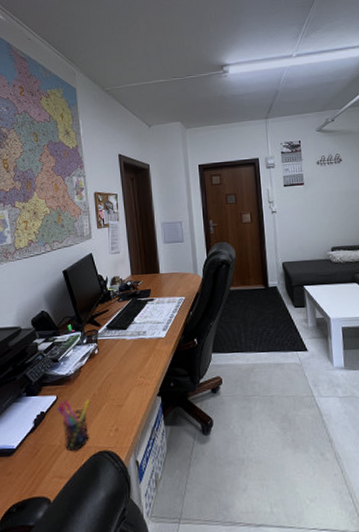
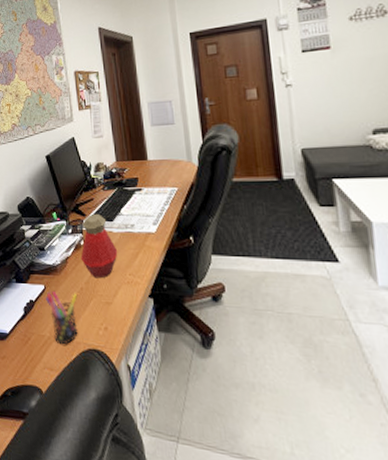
bottle: none [94,323,130,384] -> present [81,213,118,279]

